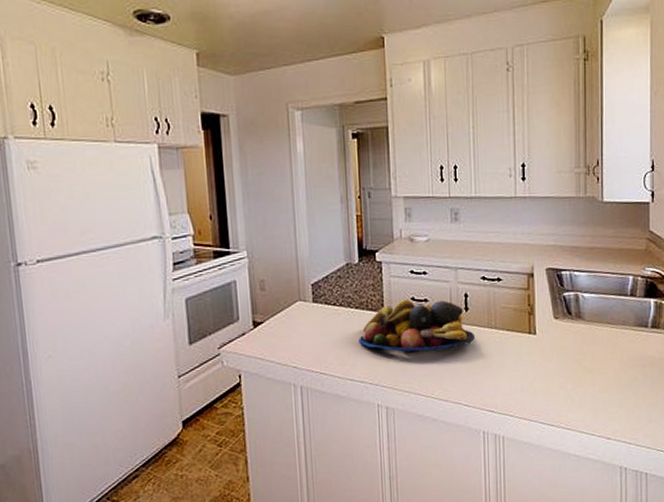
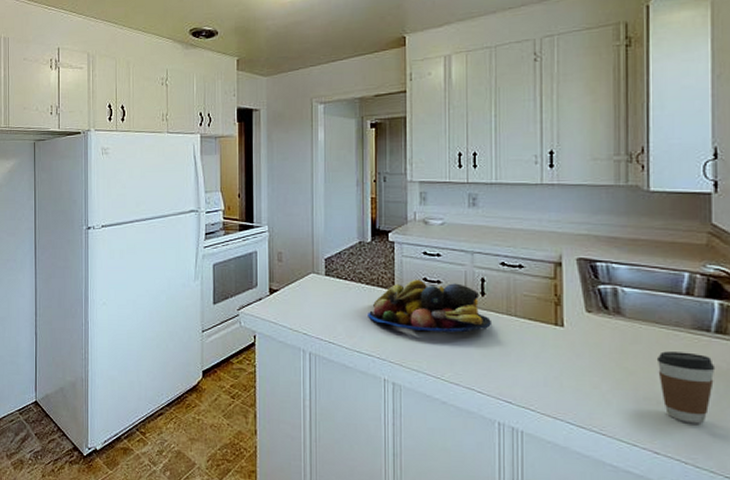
coffee cup: none [608,347,651,409] -> present [656,351,716,424]

